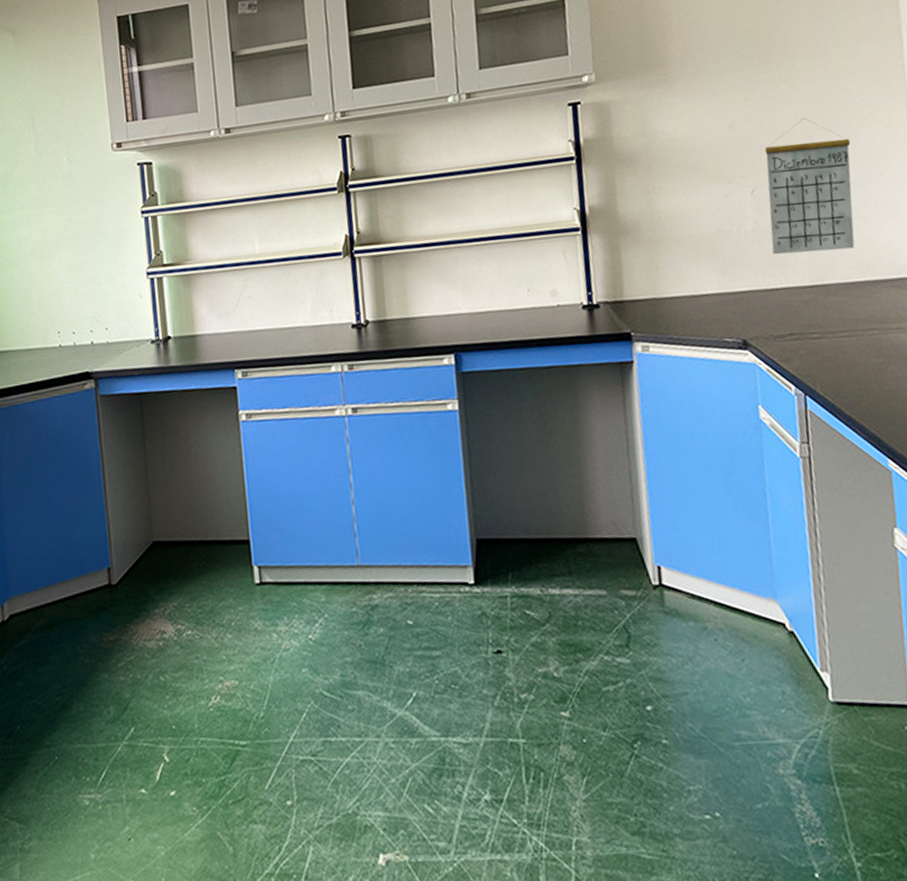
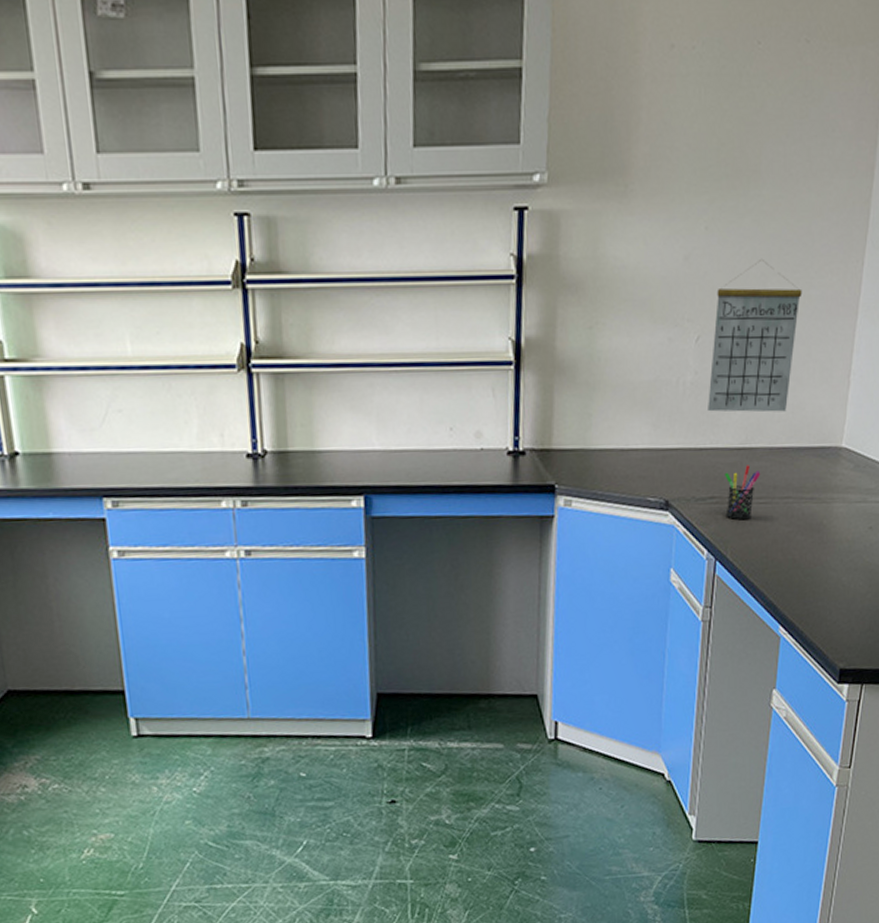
pen holder: none [800,301,839,354] -> present [725,465,761,519]

